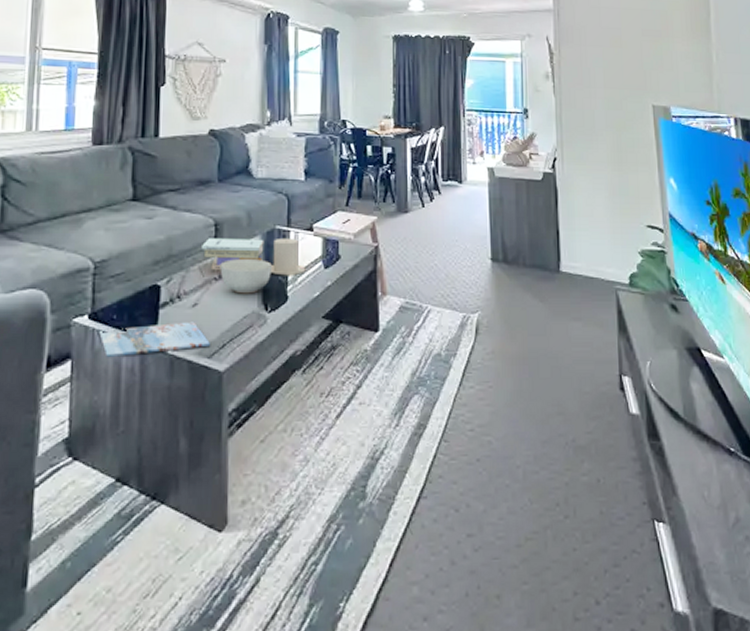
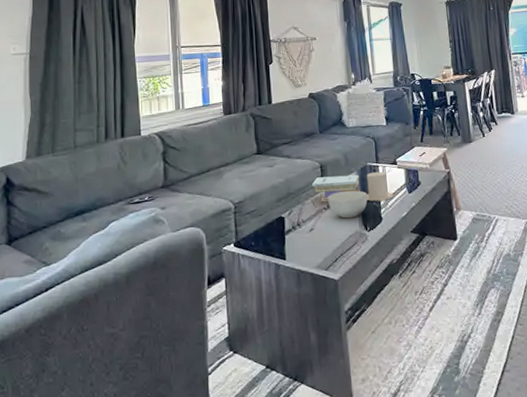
magazine: present [99,322,210,358] -> none [243,243,326,275]

